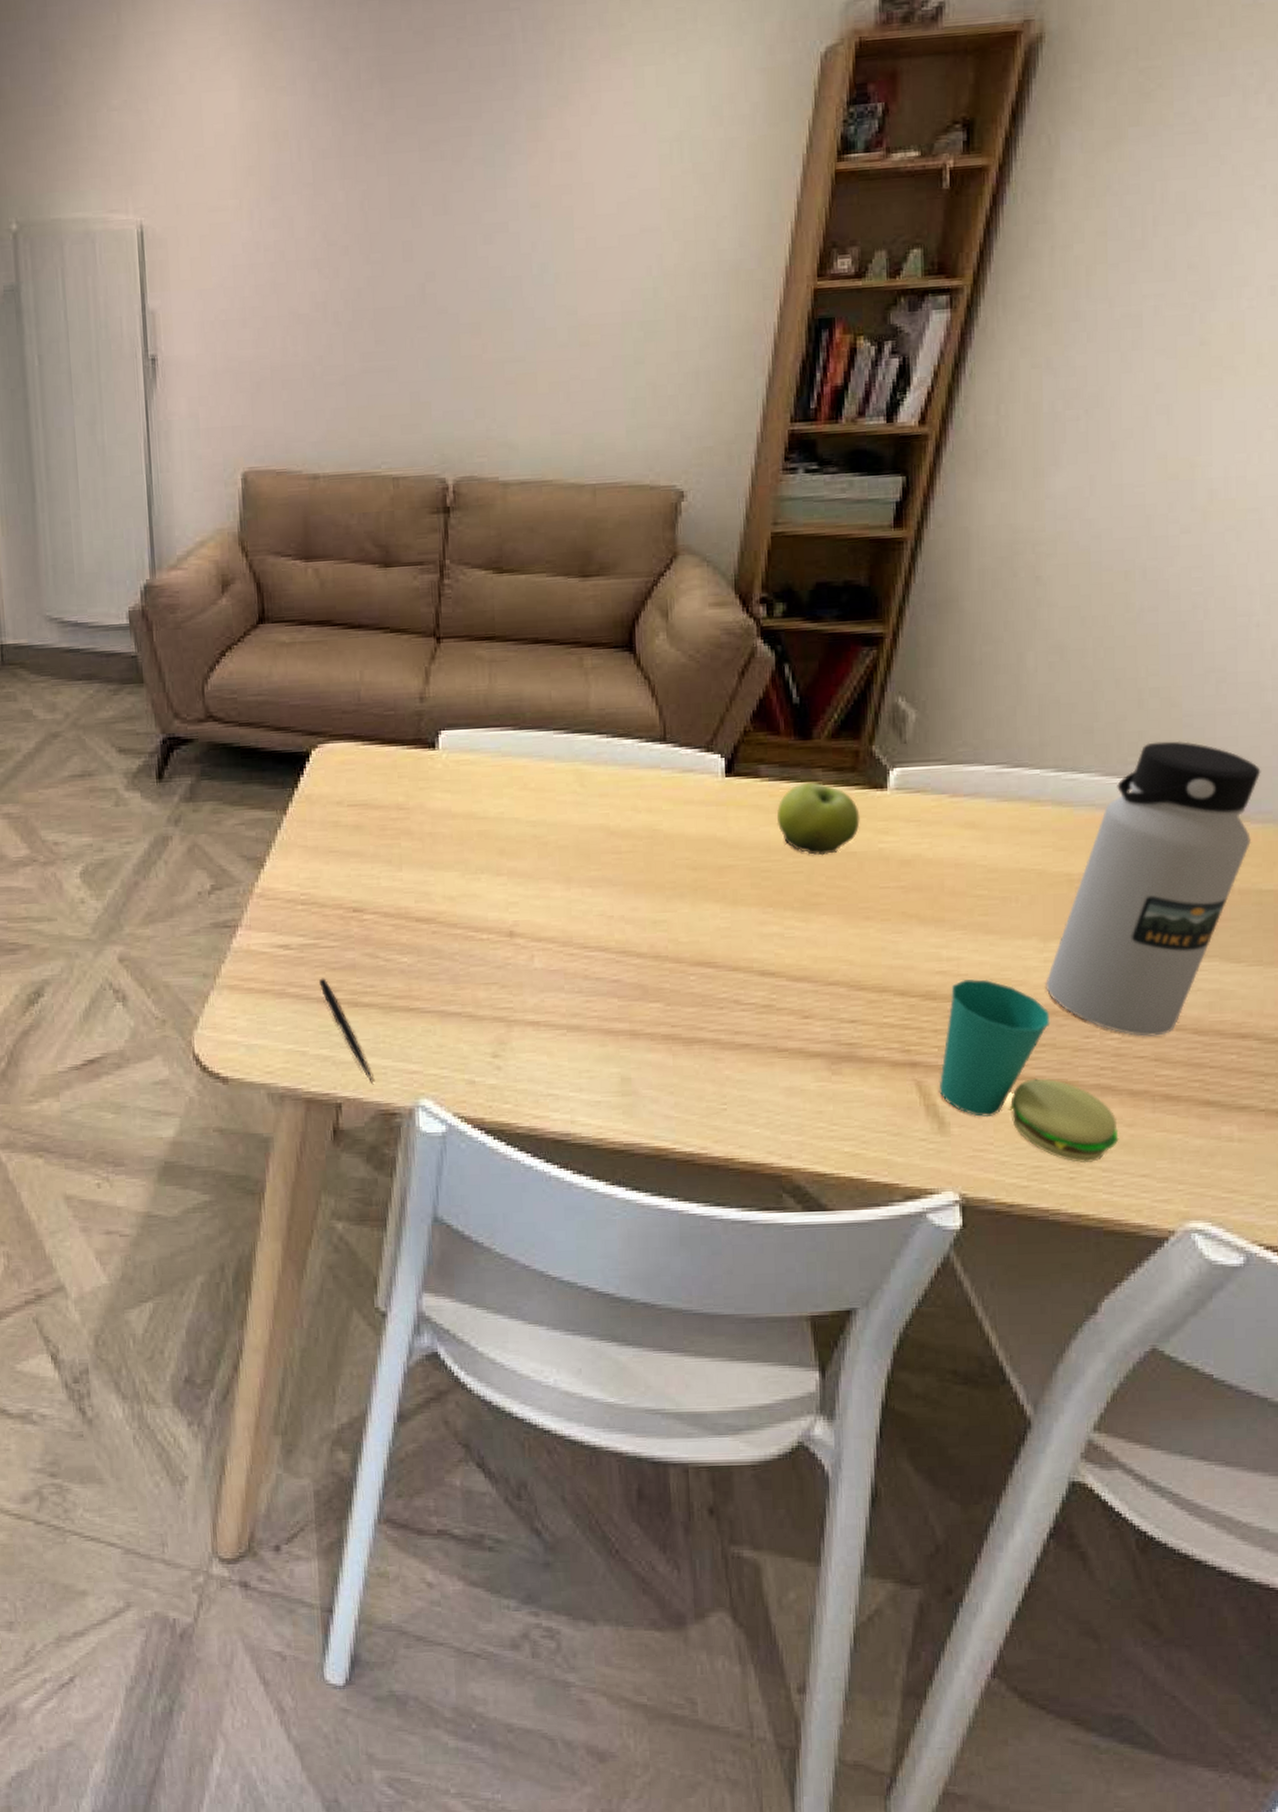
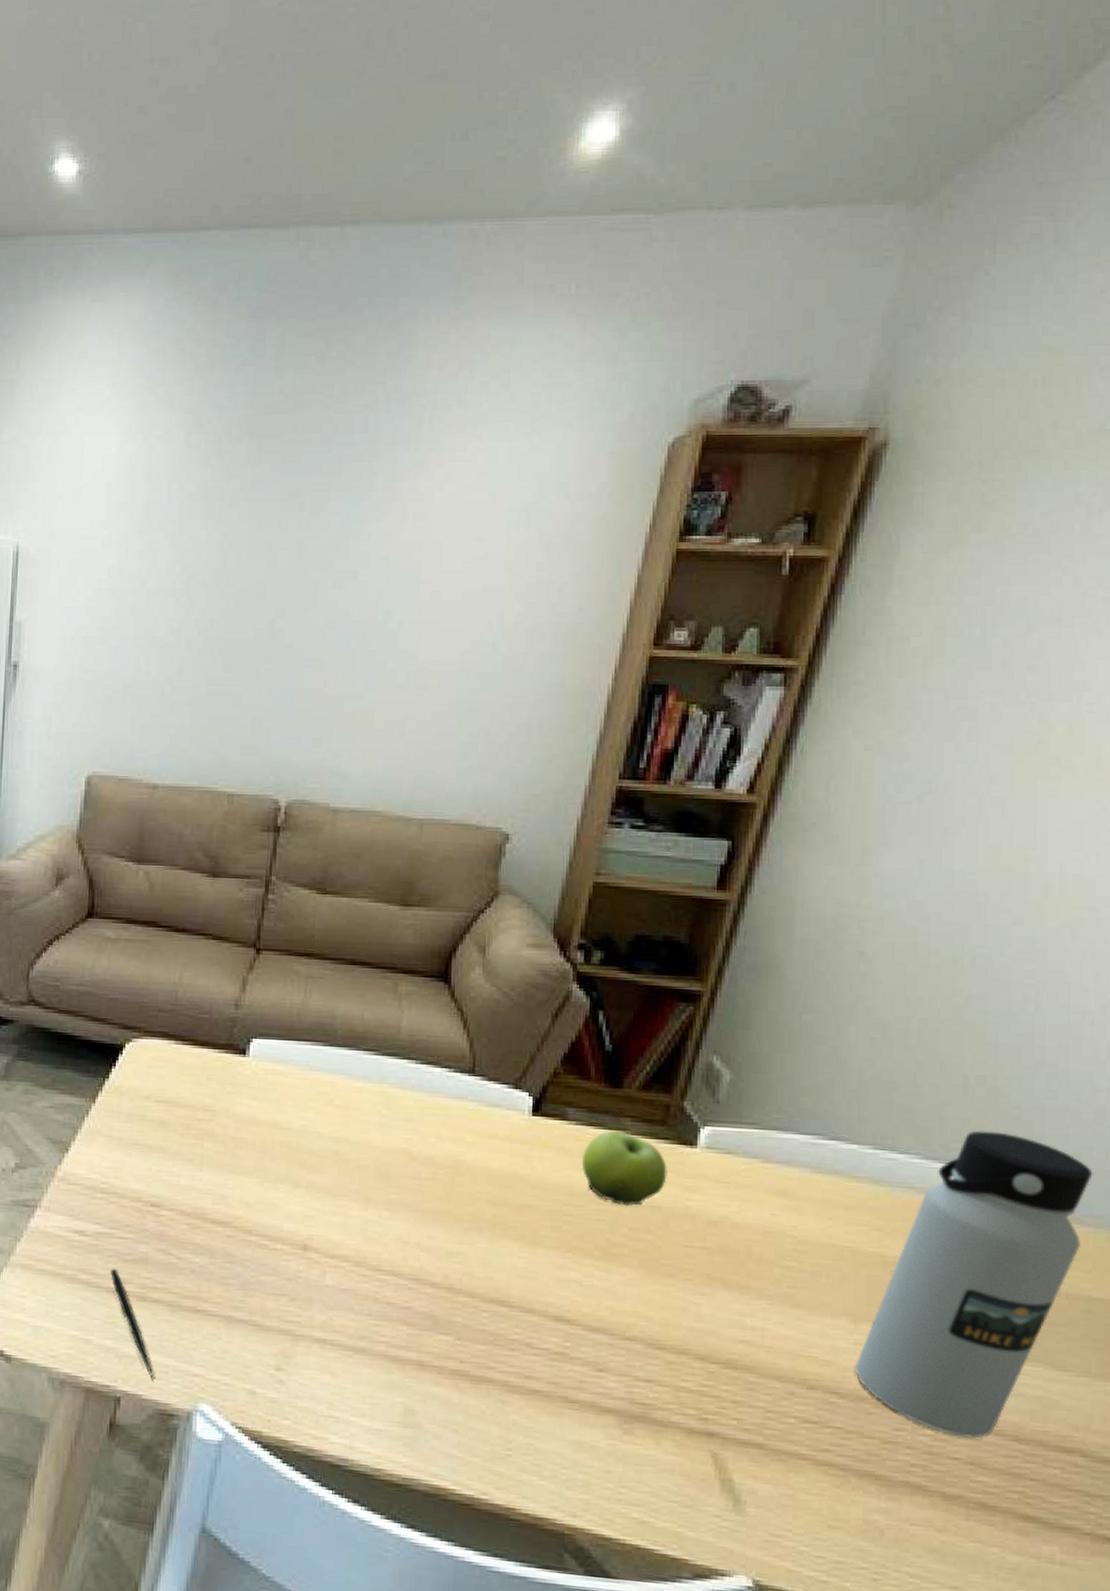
cup: present [939,979,1119,1164] -> none [736,1352,929,1566]

